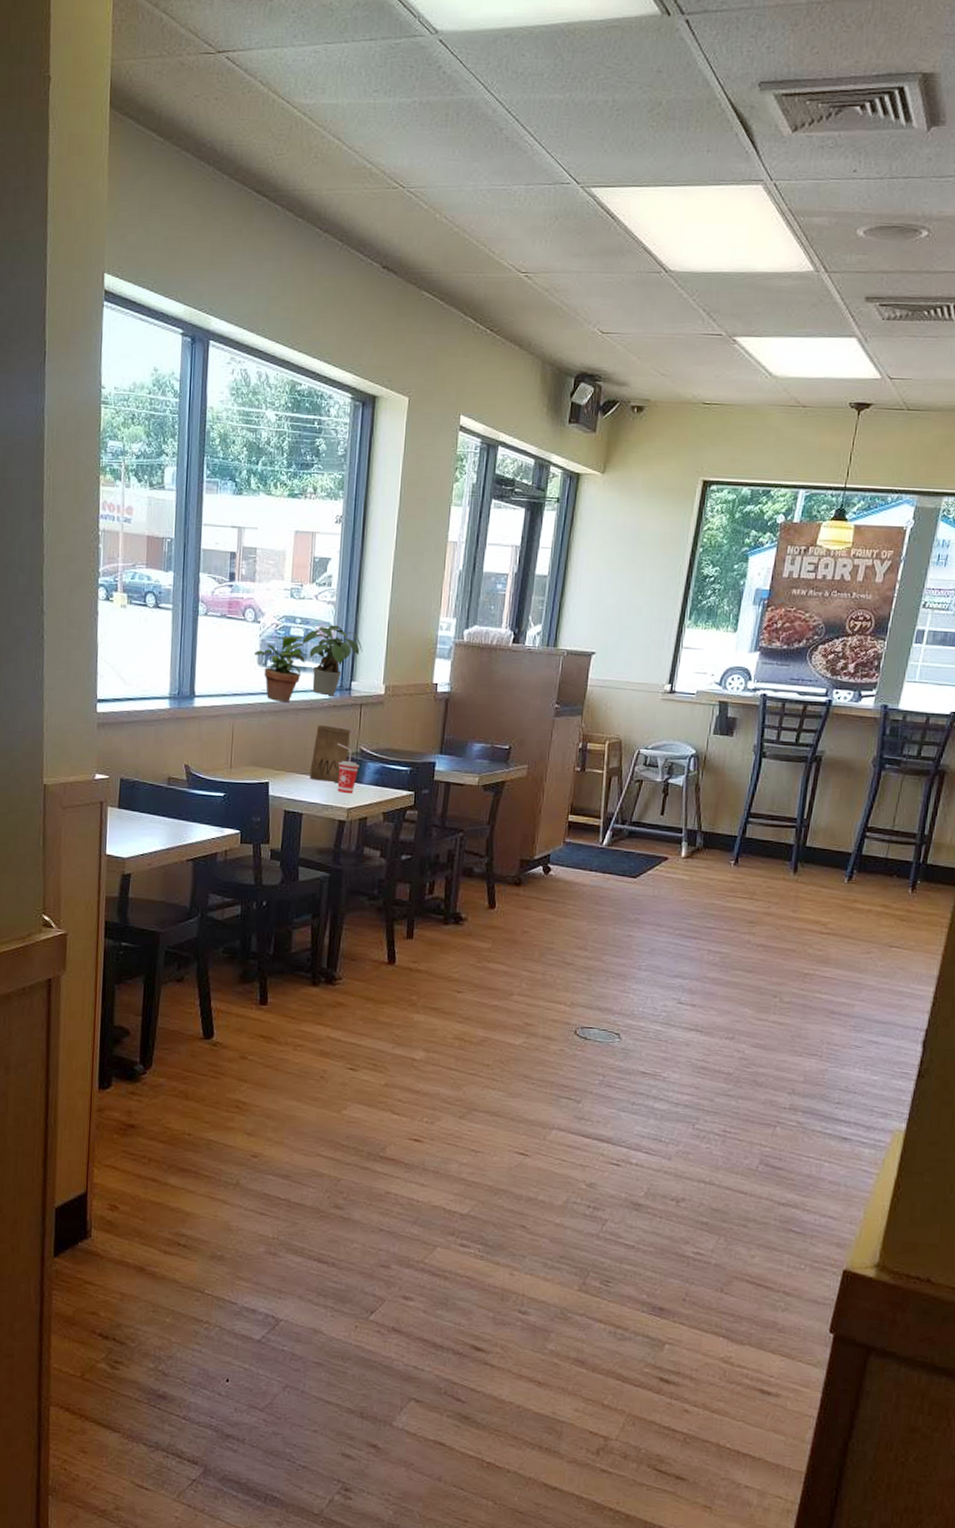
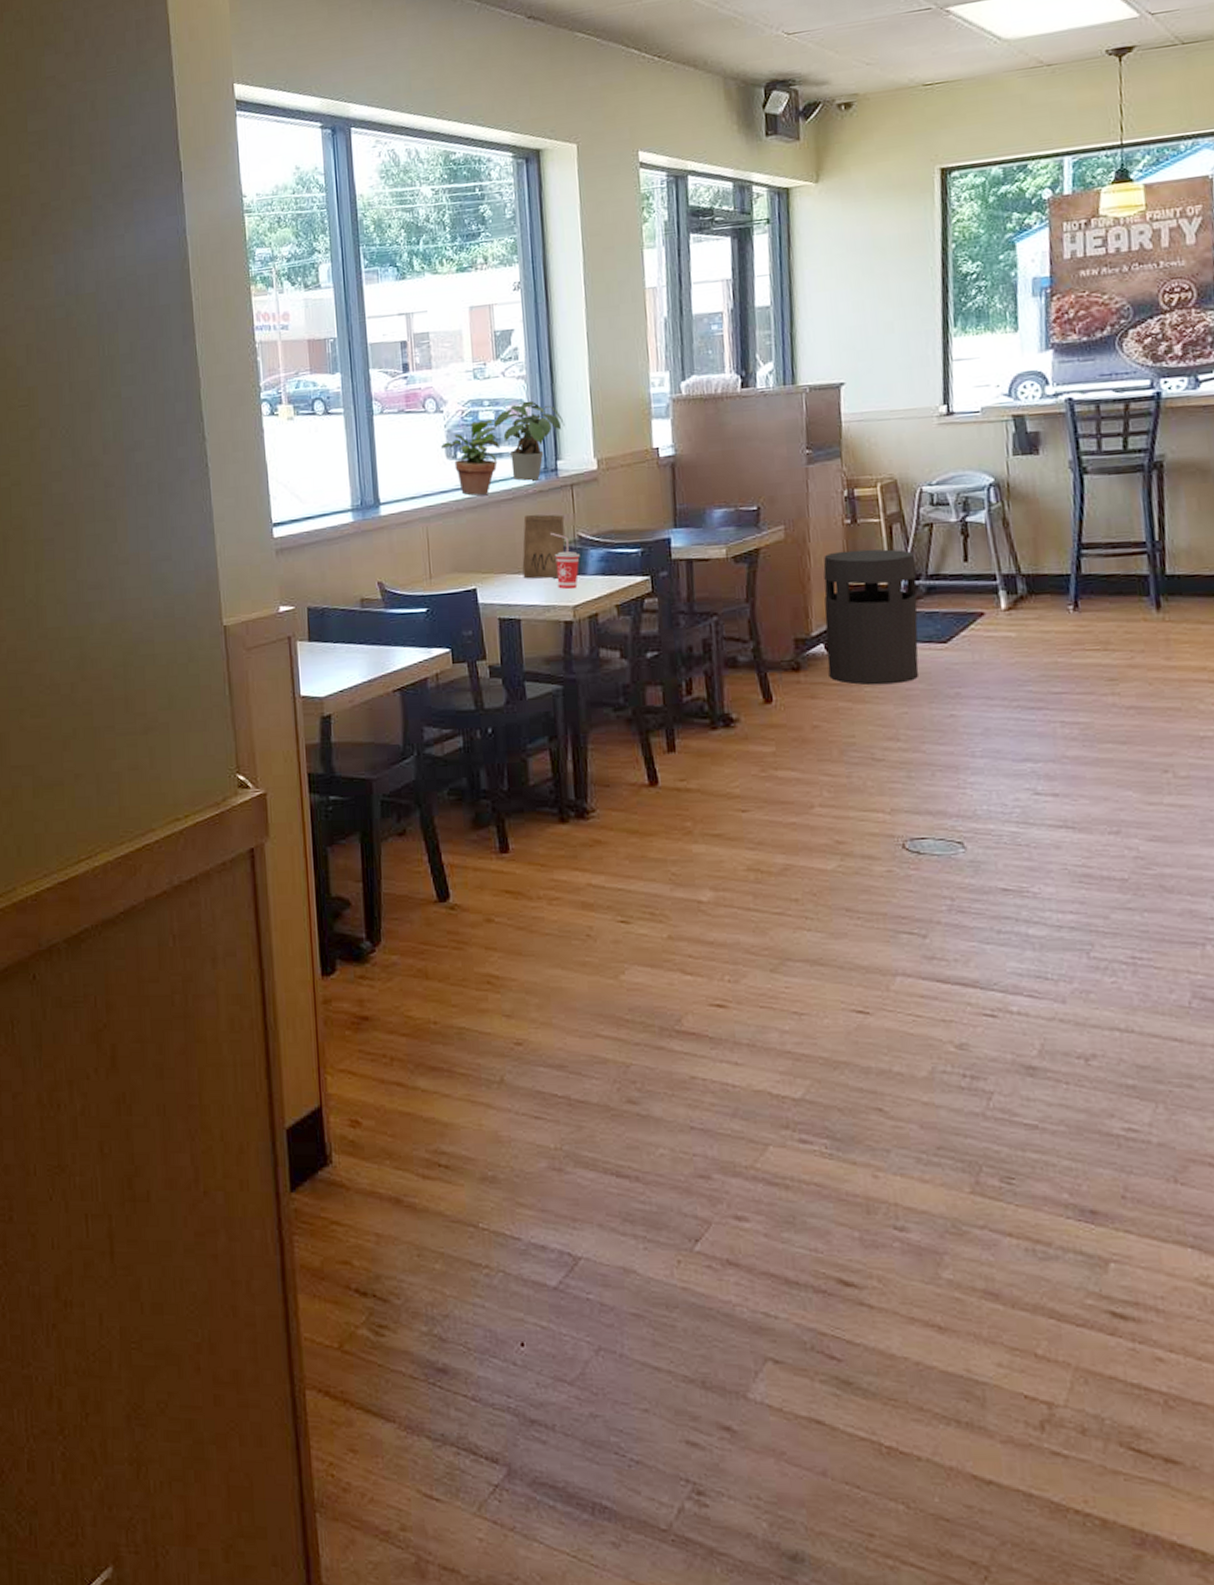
trash can: none [542,793,624,905] -> present [823,549,919,685]

